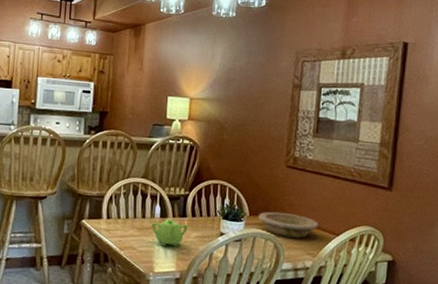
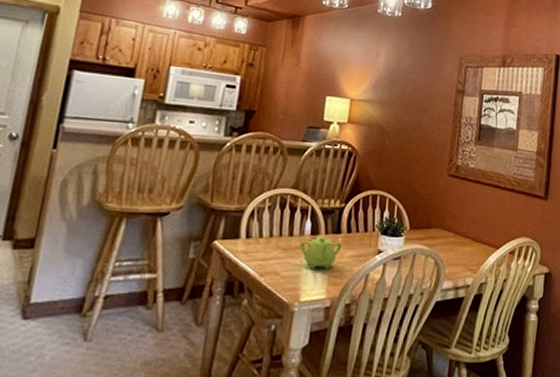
bowl: present [258,211,318,238] -> none [419,224,479,253]

